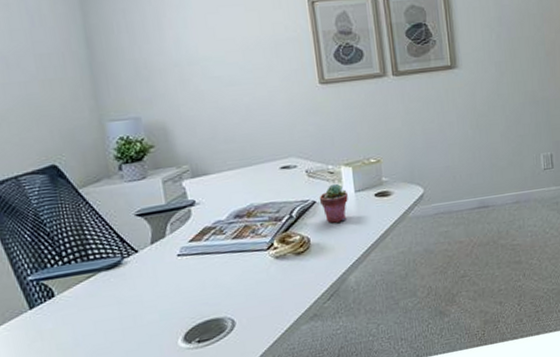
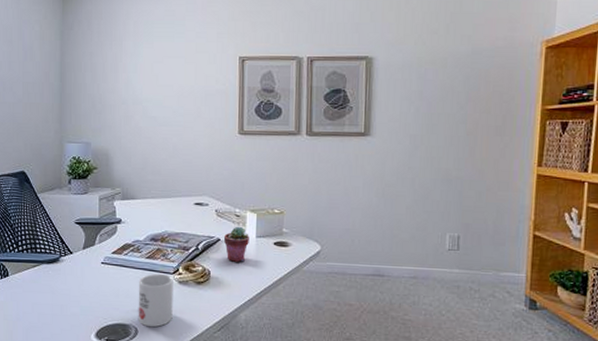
mug: none [227,252,275,315] -> present [138,273,174,328]

